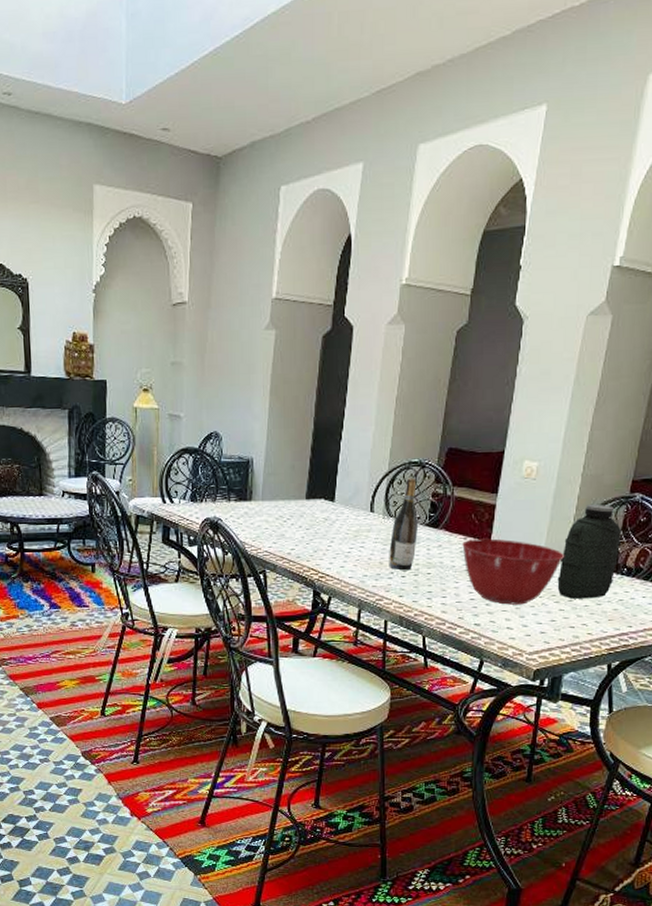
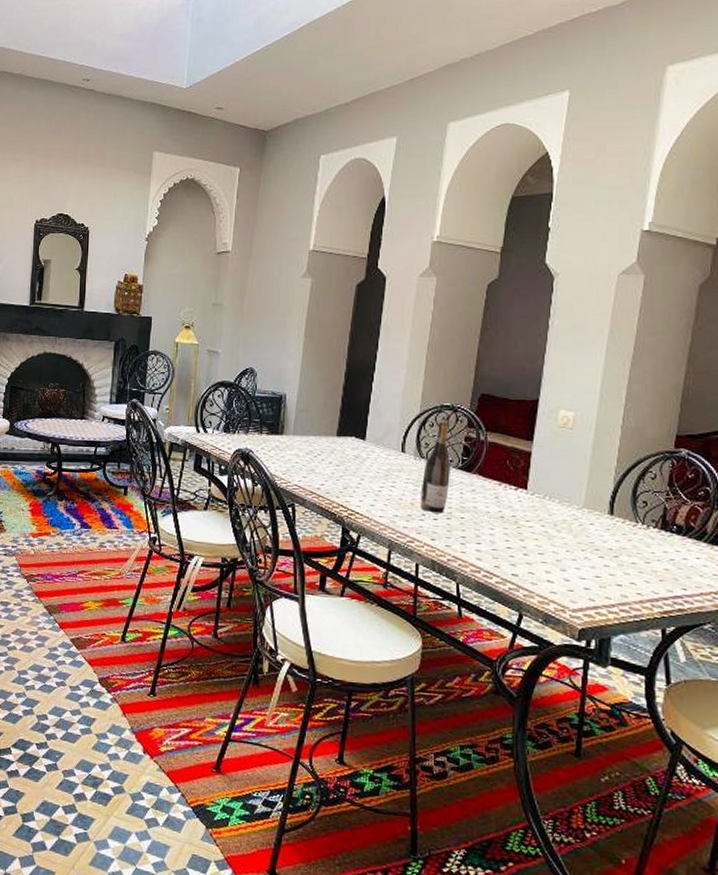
mixing bowl: present [462,538,564,605] -> none [497,485,606,557]
water jug: present [557,503,622,599] -> none [600,456,669,556]

